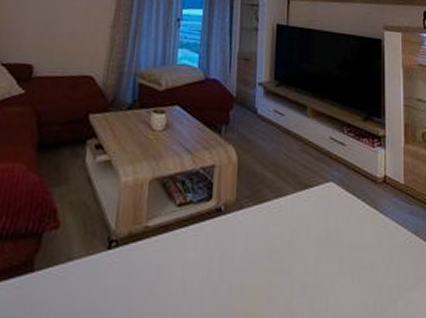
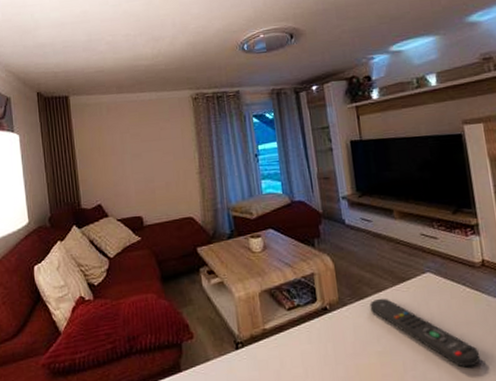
remote control: none [267,204,370,298] -> present [369,298,481,368]

